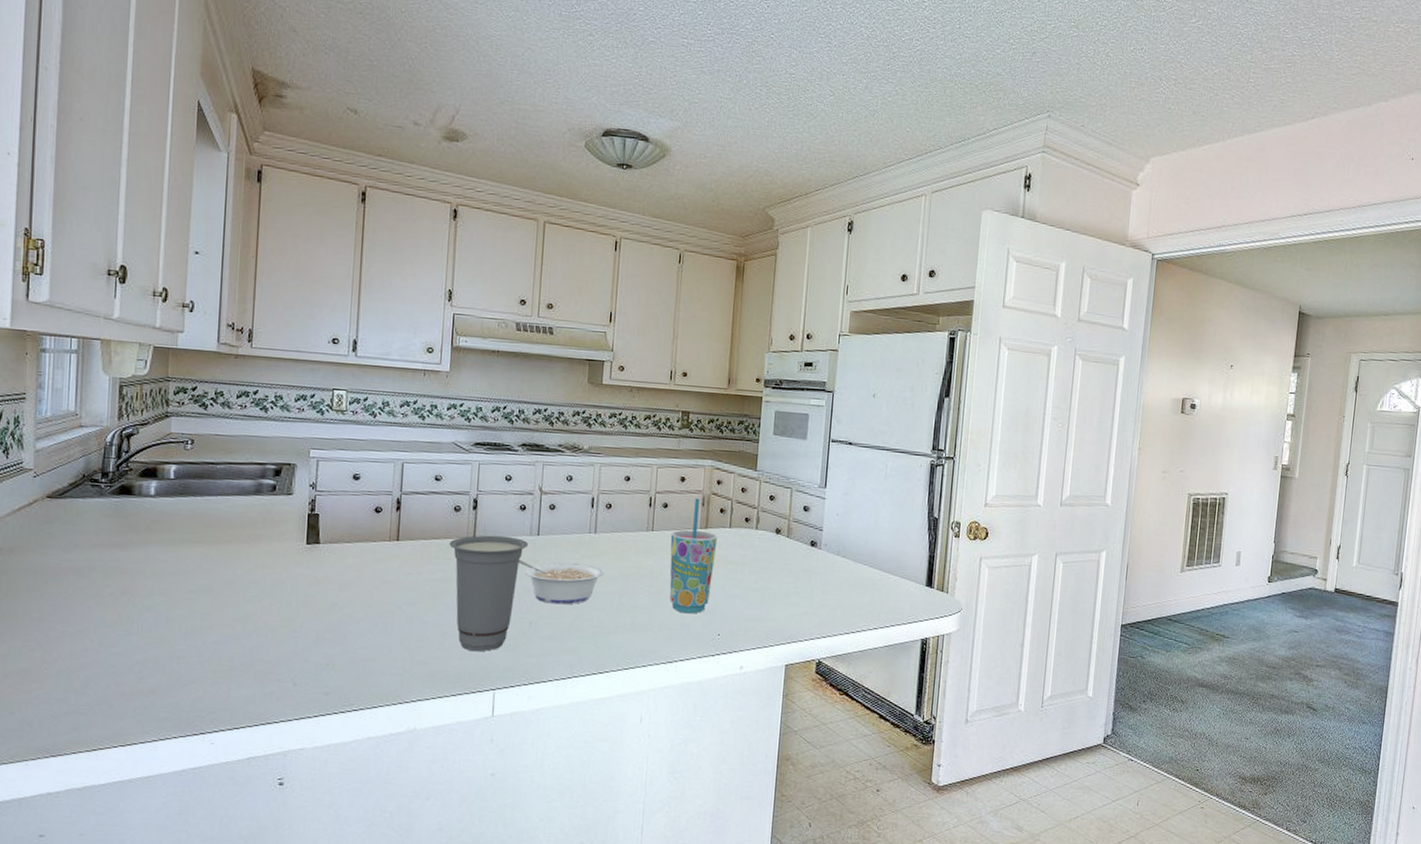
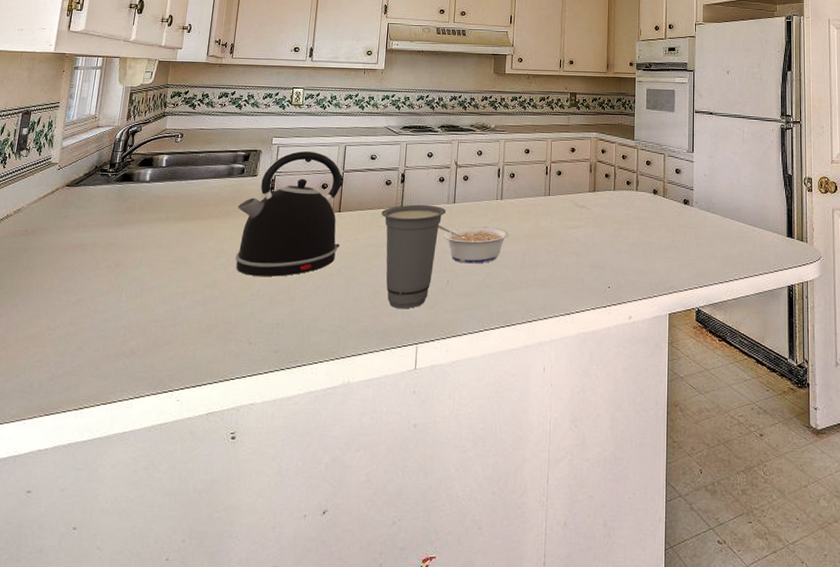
kettle: none [269,467,400,612] -> present [235,151,342,277]
cup: present [669,498,718,614] -> none [564,166,604,269]

